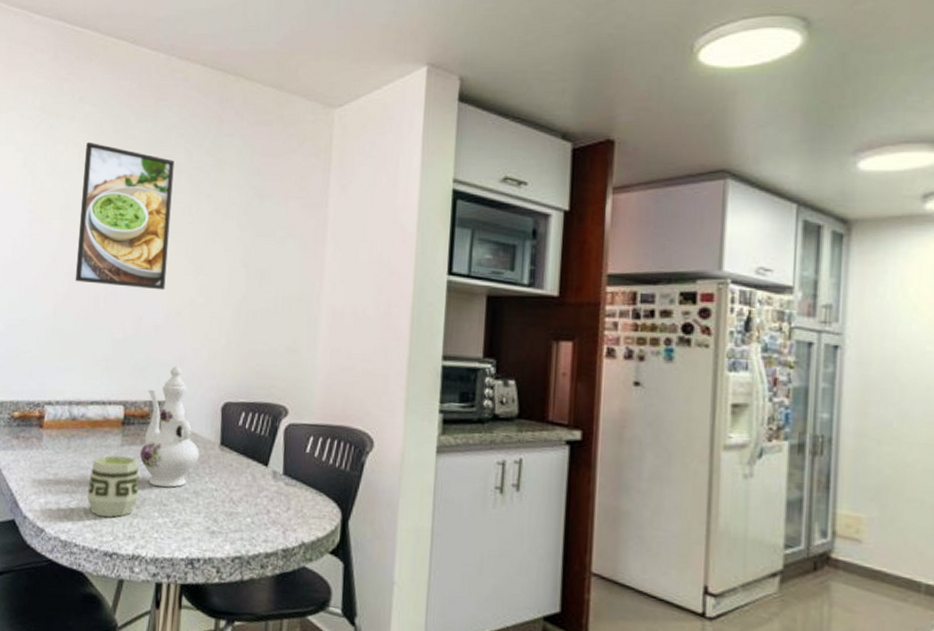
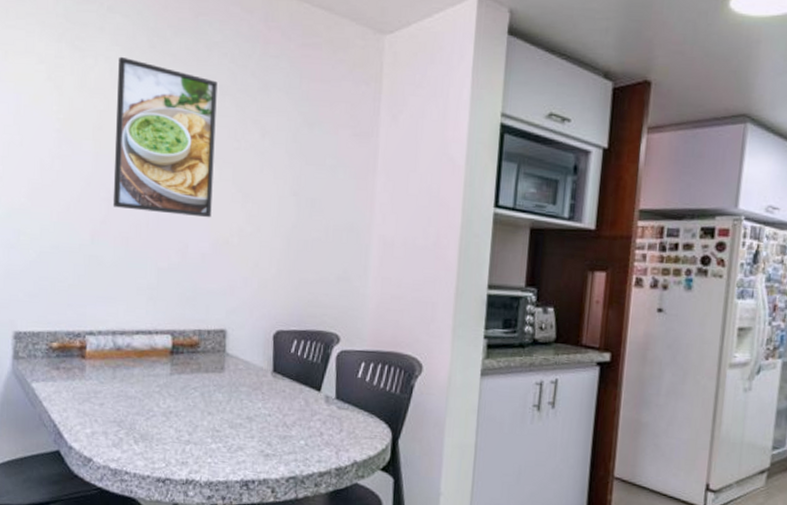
cup: present [87,455,139,518] -> none [136,384,191,445]
ewer: present [139,366,200,488] -> none [190,295,252,414]

